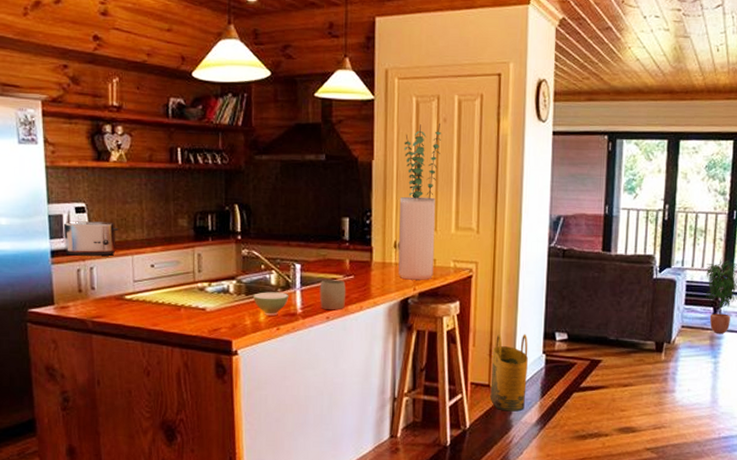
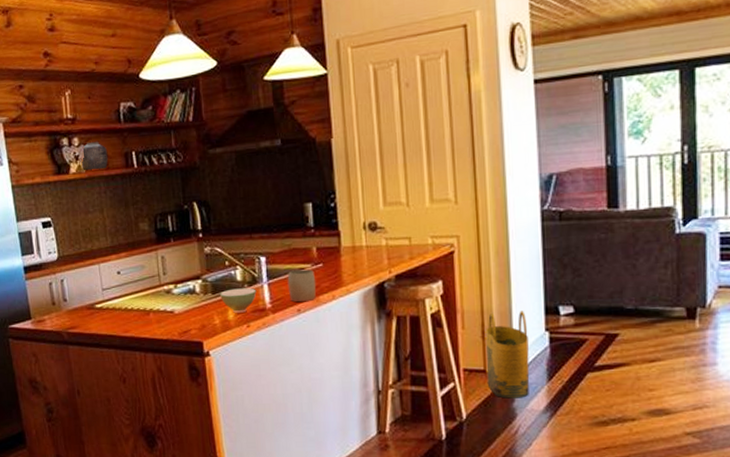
toaster: present [63,221,119,256] -> none [33,233,84,270]
decorative jar: none [122,133,152,162] -> present [80,142,109,171]
vase: present [398,122,441,280] -> none [363,88,410,263]

